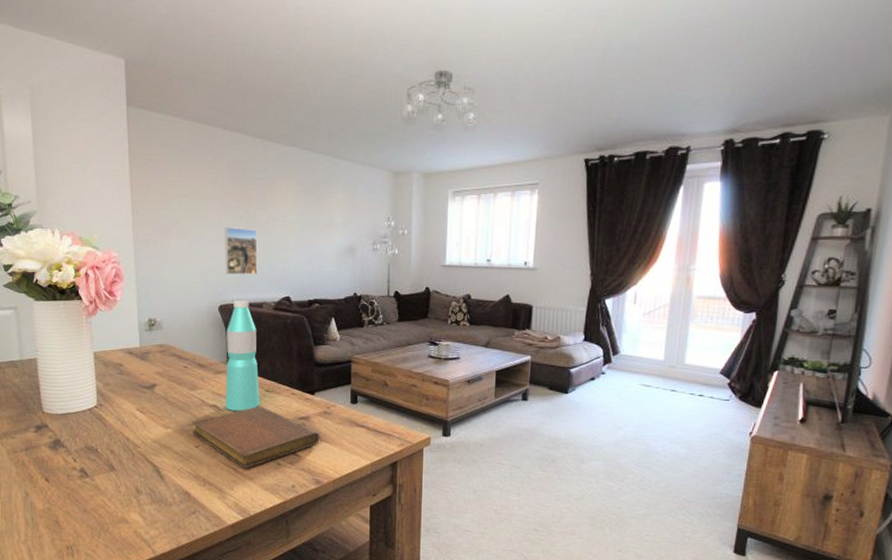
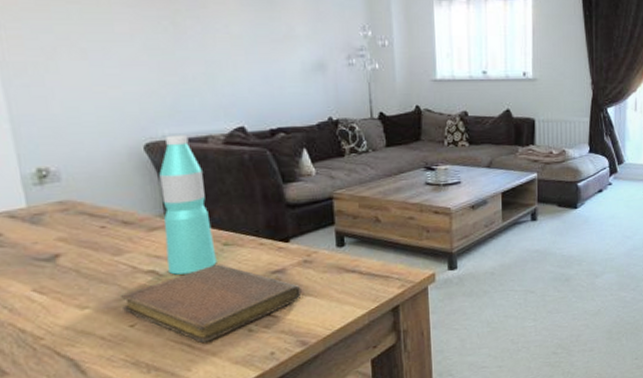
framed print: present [225,227,258,275] -> none [142,42,197,103]

